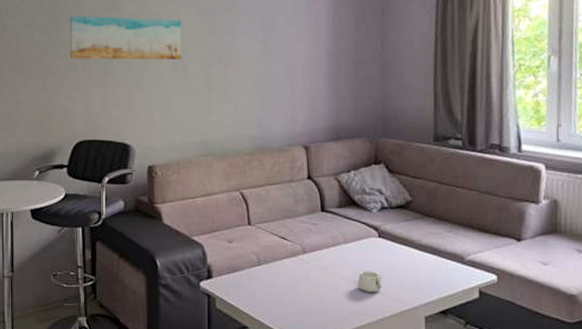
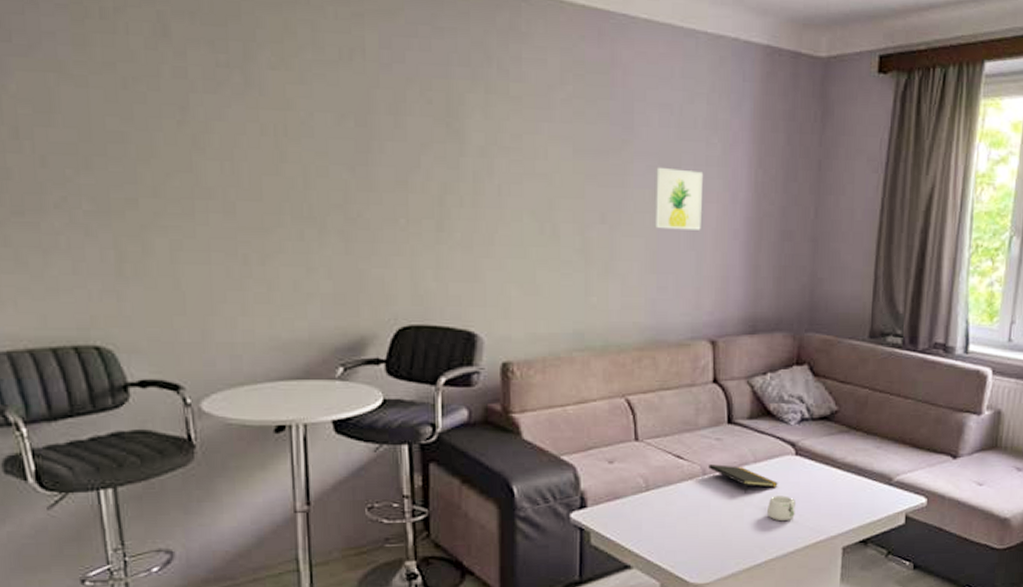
wall art: present [69,15,182,60] -> none [384,143,551,217]
wall art: none [256,19,293,64] -> present [654,166,704,230]
notepad: none [307,245,365,269] -> present [709,464,778,493]

